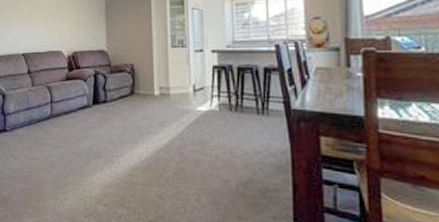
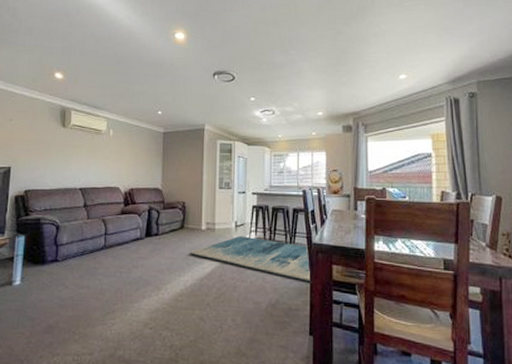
rug: none [143,101,294,158] -> present [190,236,312,283]

